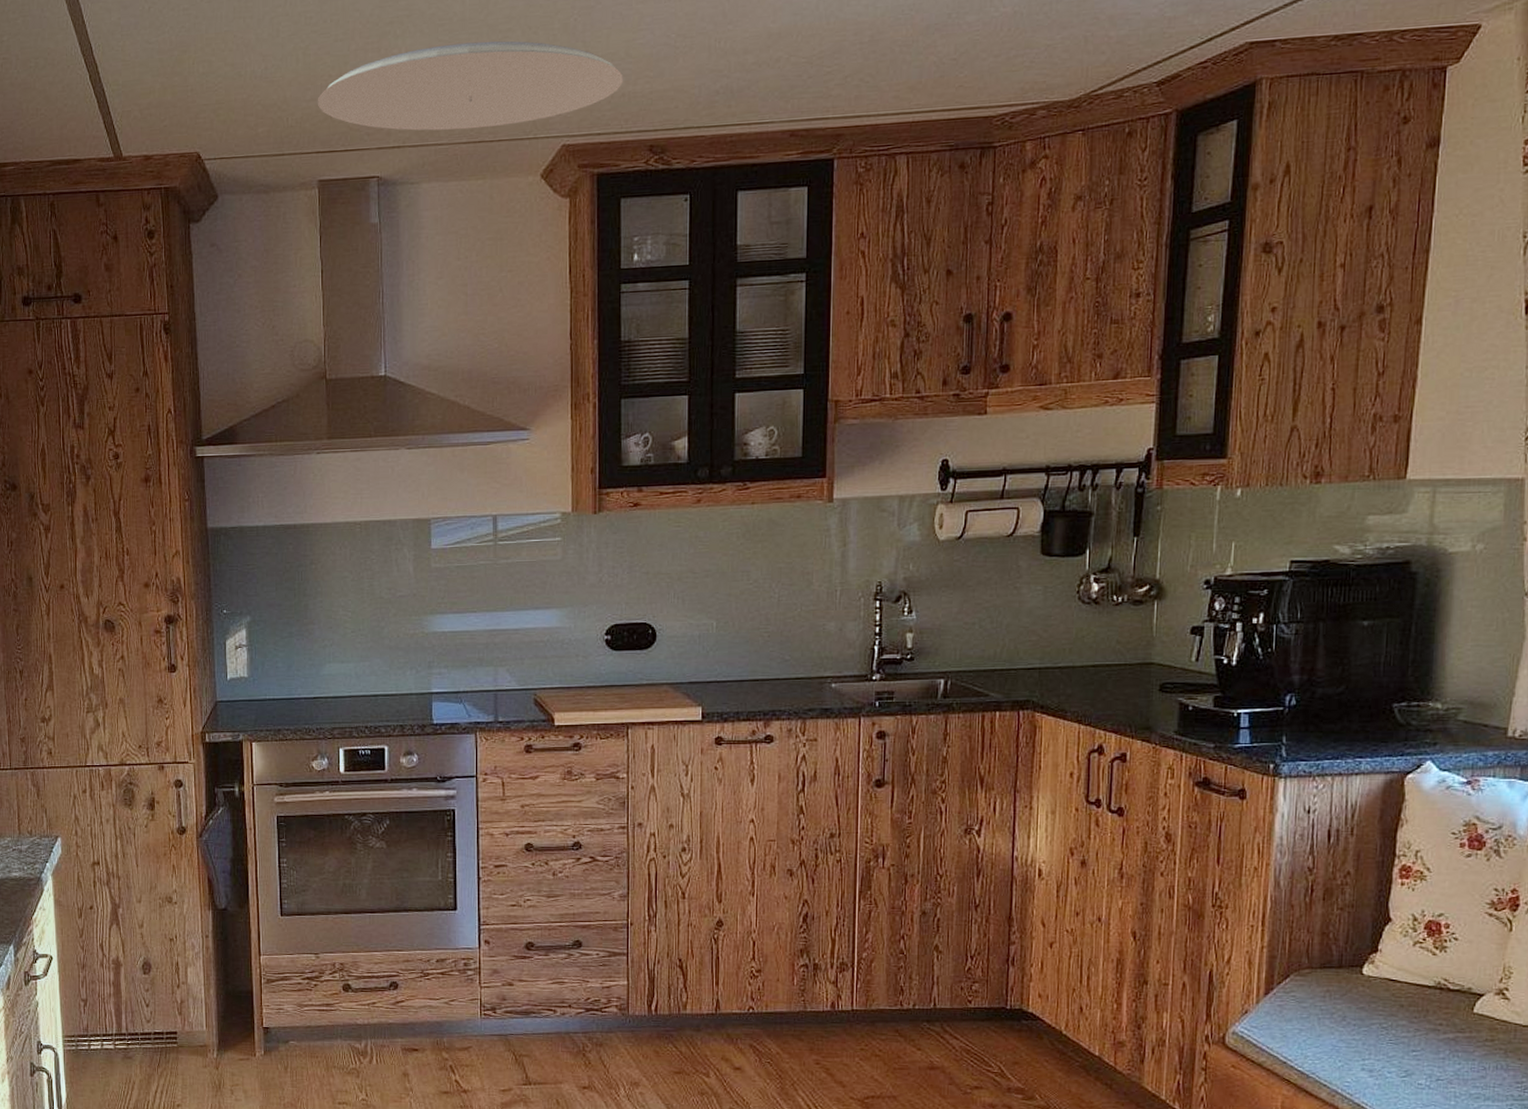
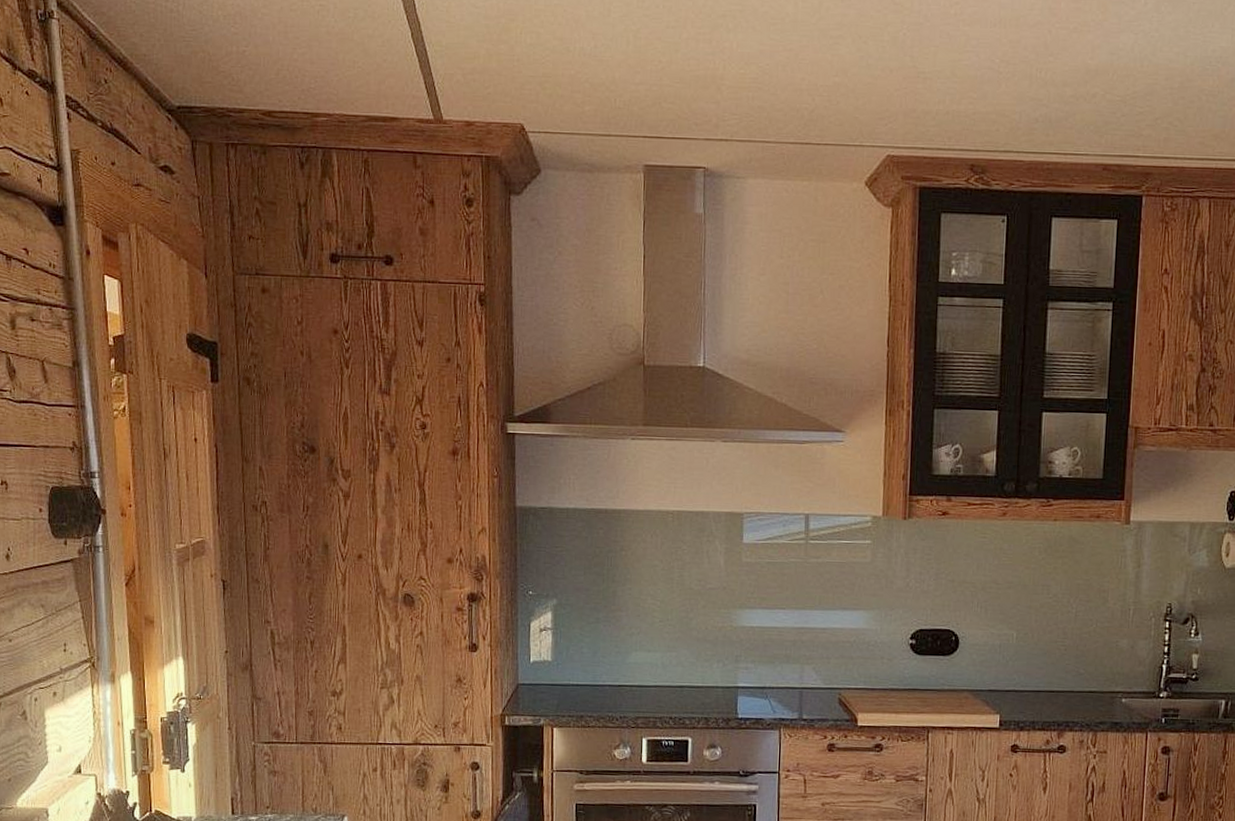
ceiling lamp: present [317,41,623,131] -> none [646,44,948,130]

